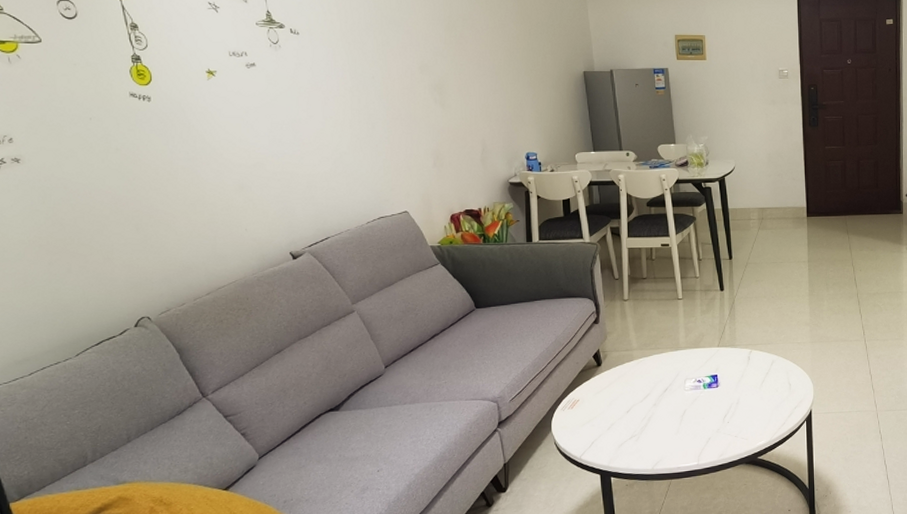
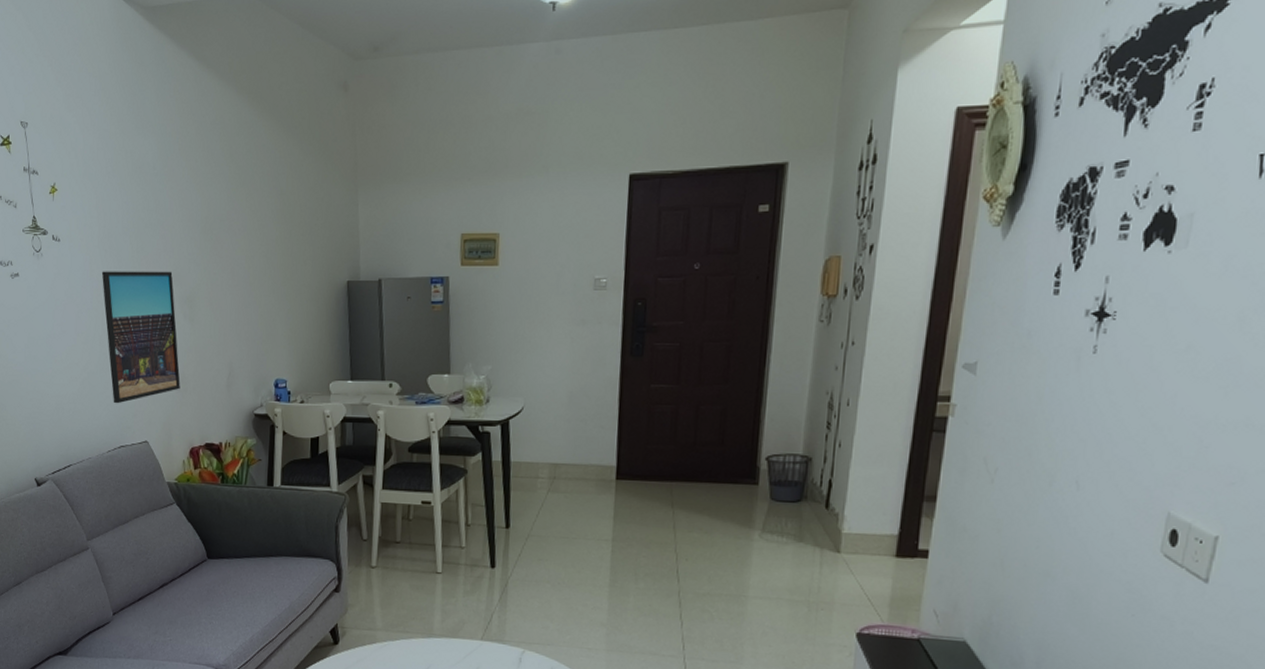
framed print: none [346,62,436,180] -> present [101,271,181,404]

